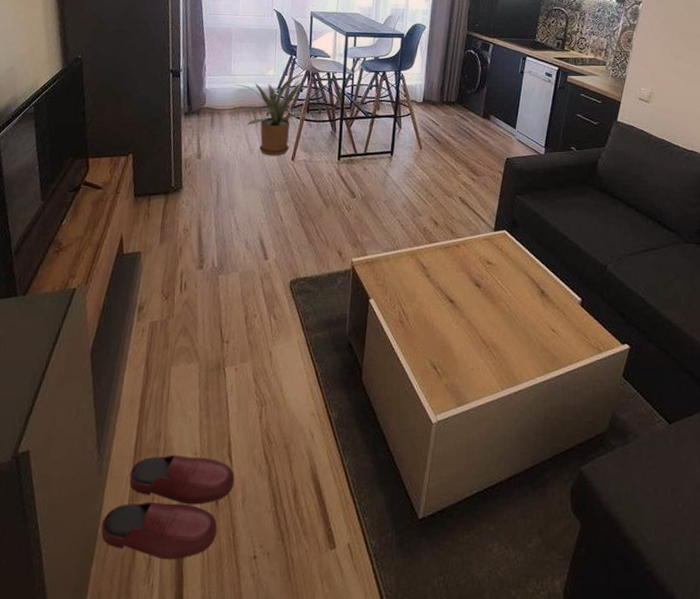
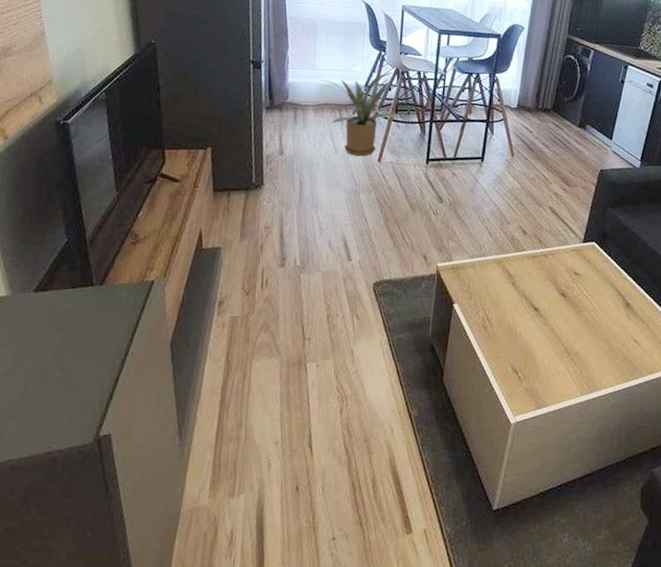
slippers: present [101,455,235,560] -> none [183,443,315,539]

